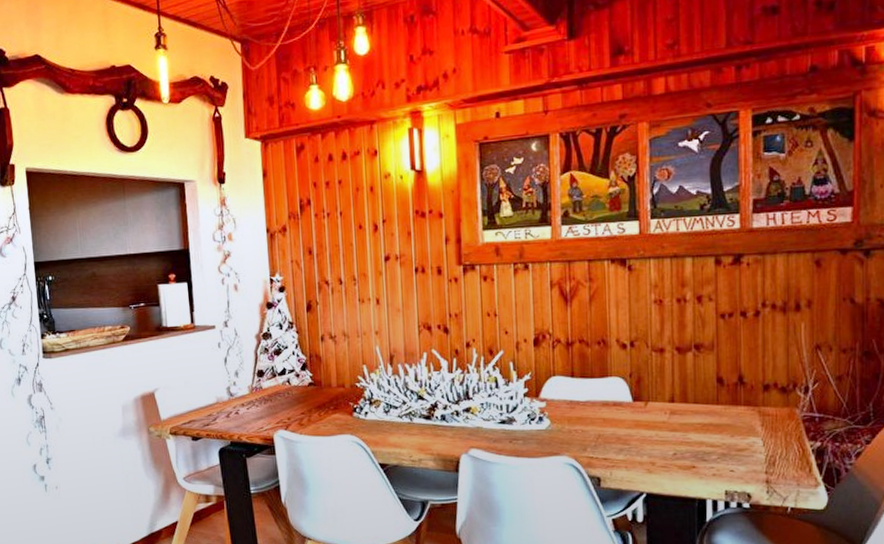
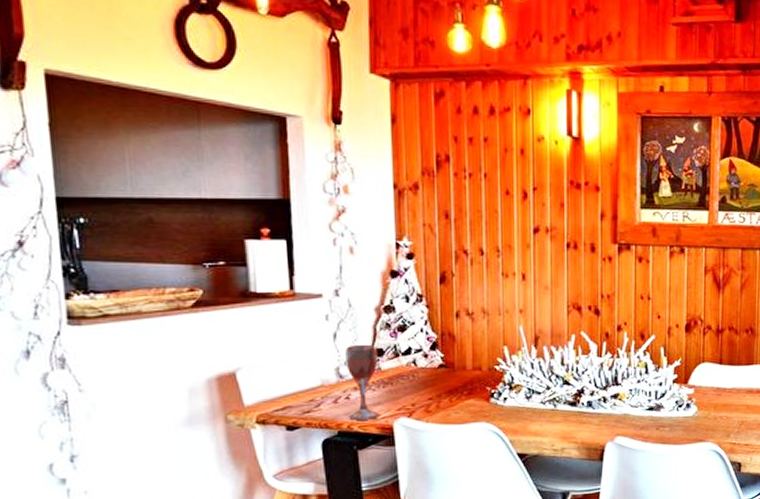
cup: none [234,366,262,432] -> present [345,344,379,420]

